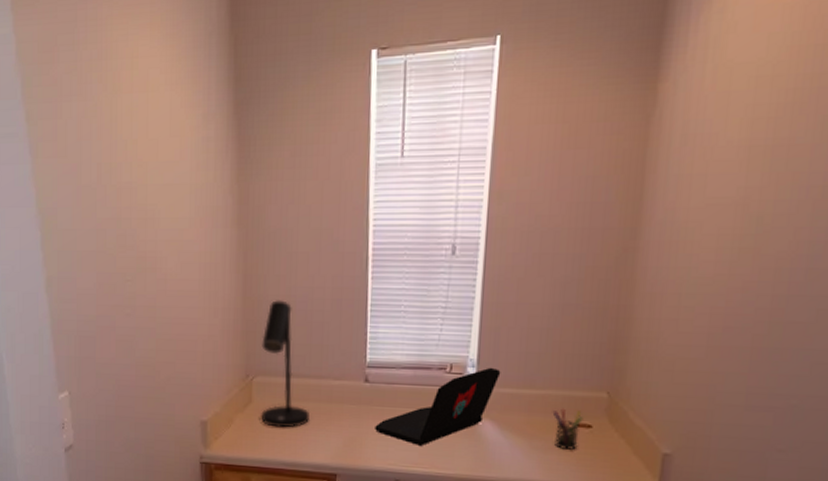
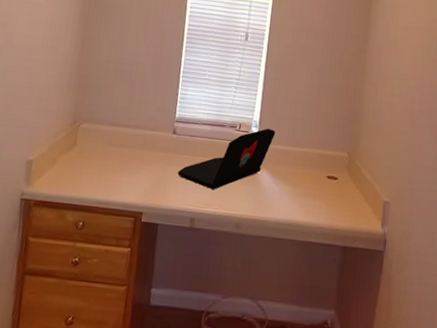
desk lamp: present [261,300,310,428] -> none [82,60,125,170]
pen holder: present [552,408,584,450] -> none [310,163,332,197]

